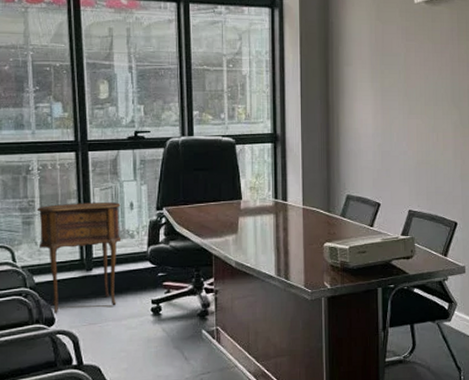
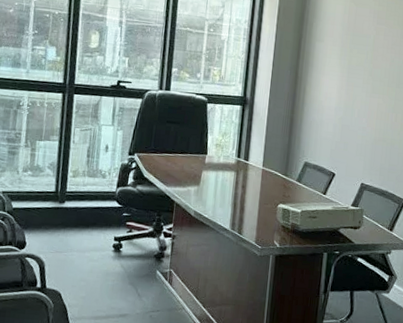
side table: present [36,202,122,314] -> none [20,139,97,239]

